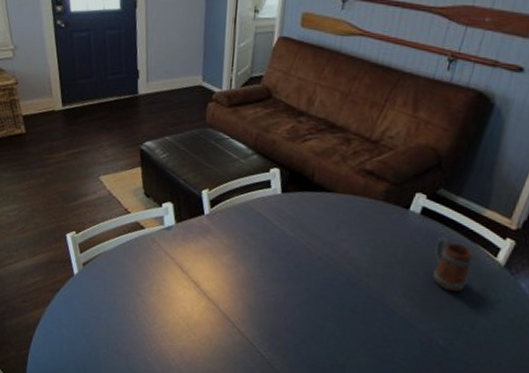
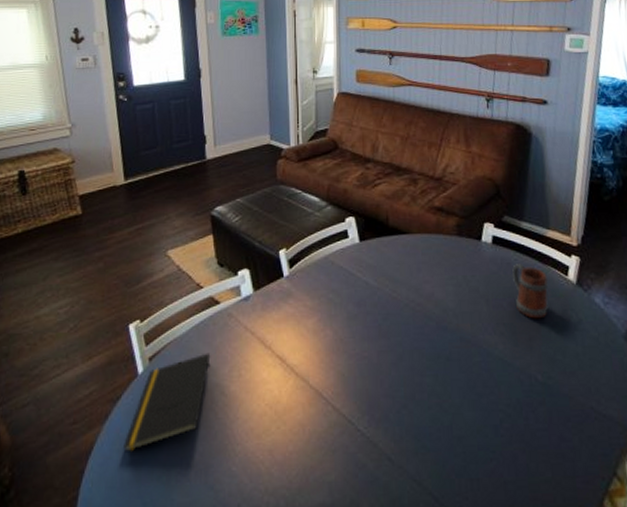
notepad: none [62,267,135,331] -> present [123,353,211,453]

